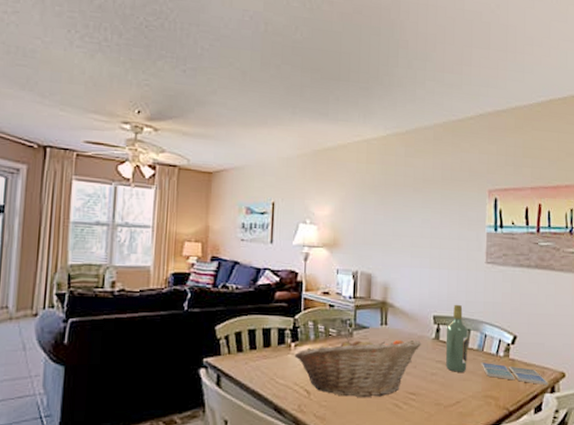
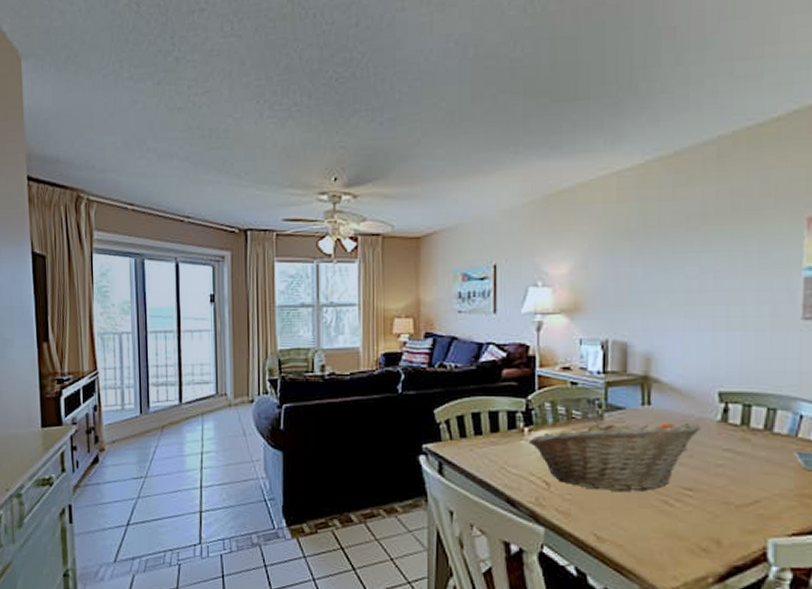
wine bottle: present [445,304,468,372] -> none [737,376,773,464]

